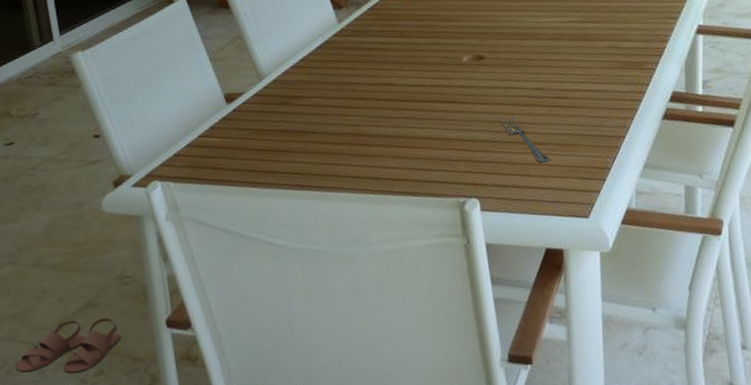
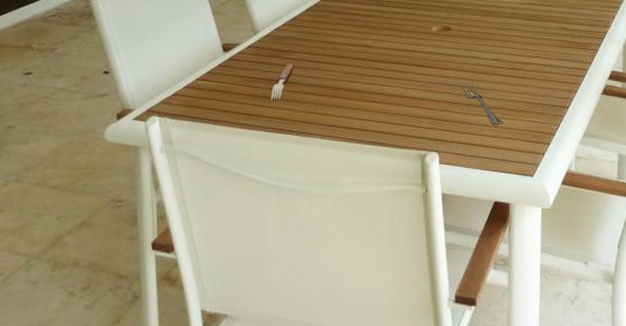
sandal: present [16,318,121,374] -> none [12,237,110,286]
fork: none [284,110,309,153] -> present [271,63,295,100]

